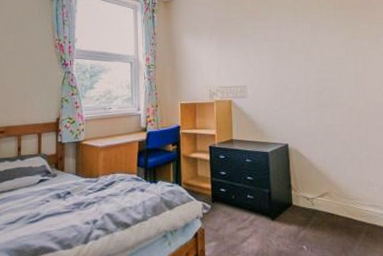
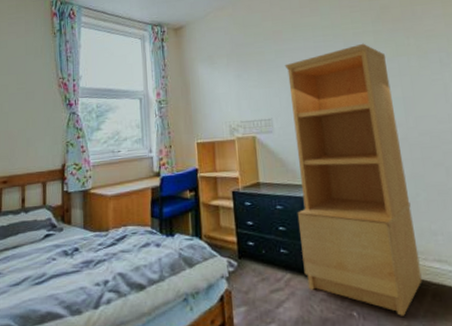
bookcase: none [260,25,359,249] -> present [284,43,422,316]

